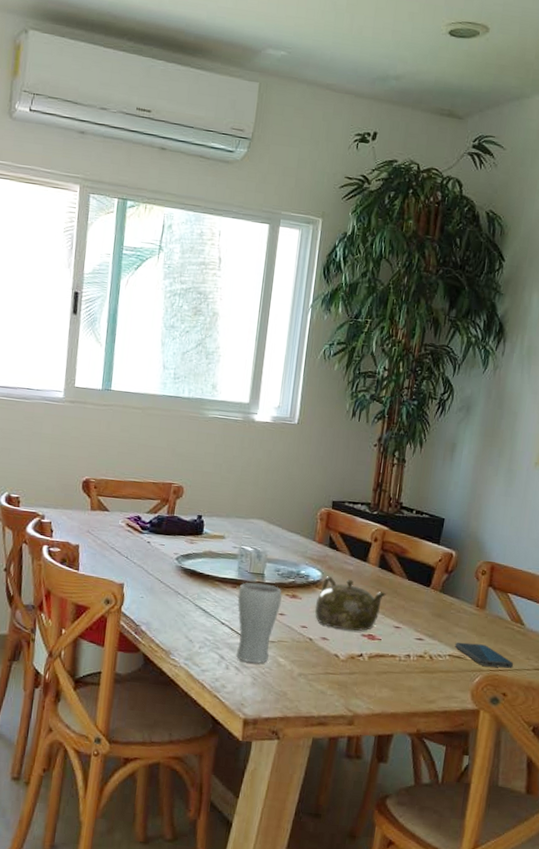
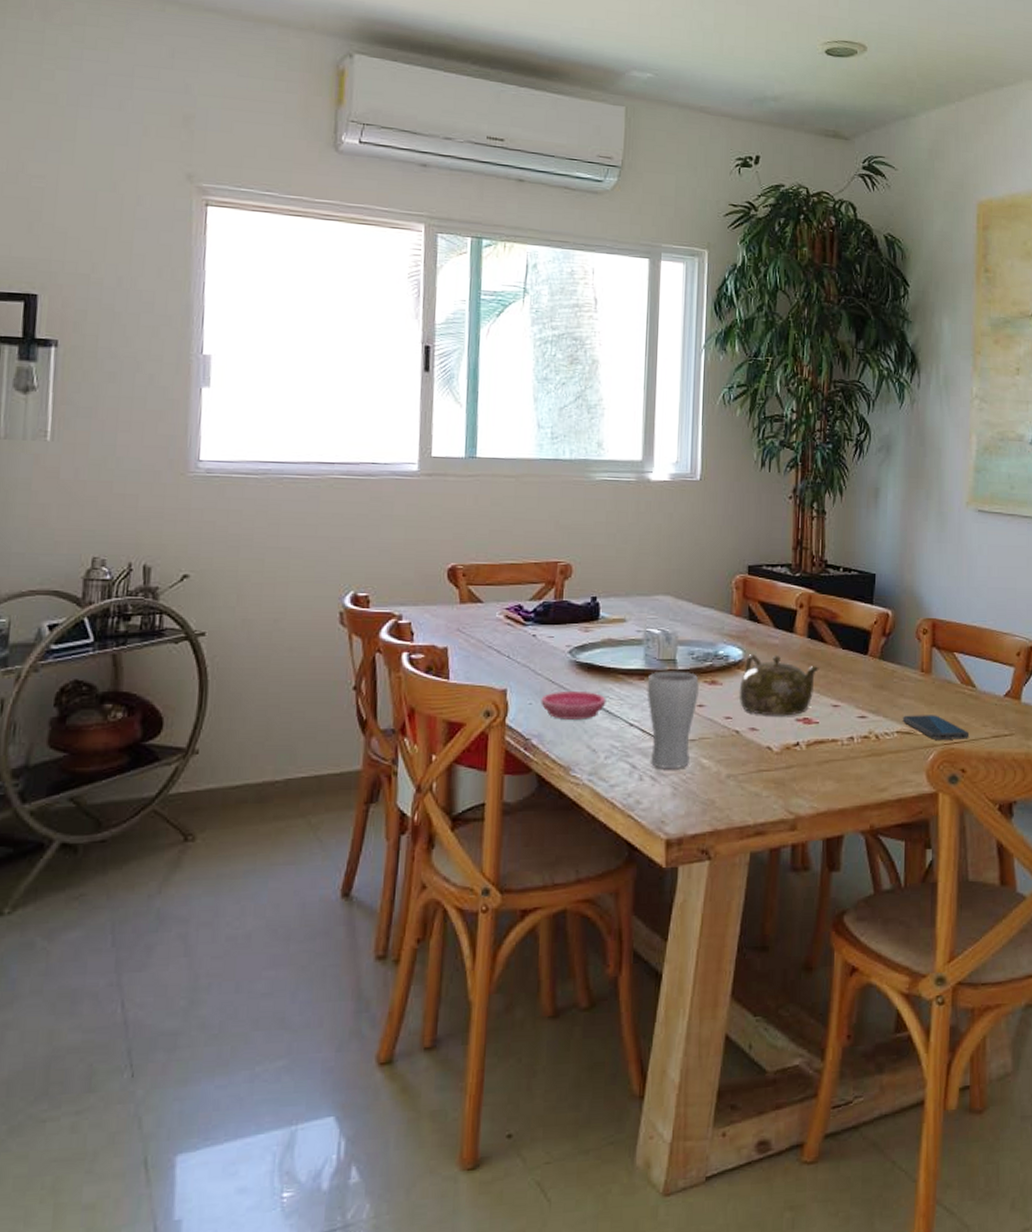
saucer: none [150,590,204,615] -> present [541,690,606,719]

